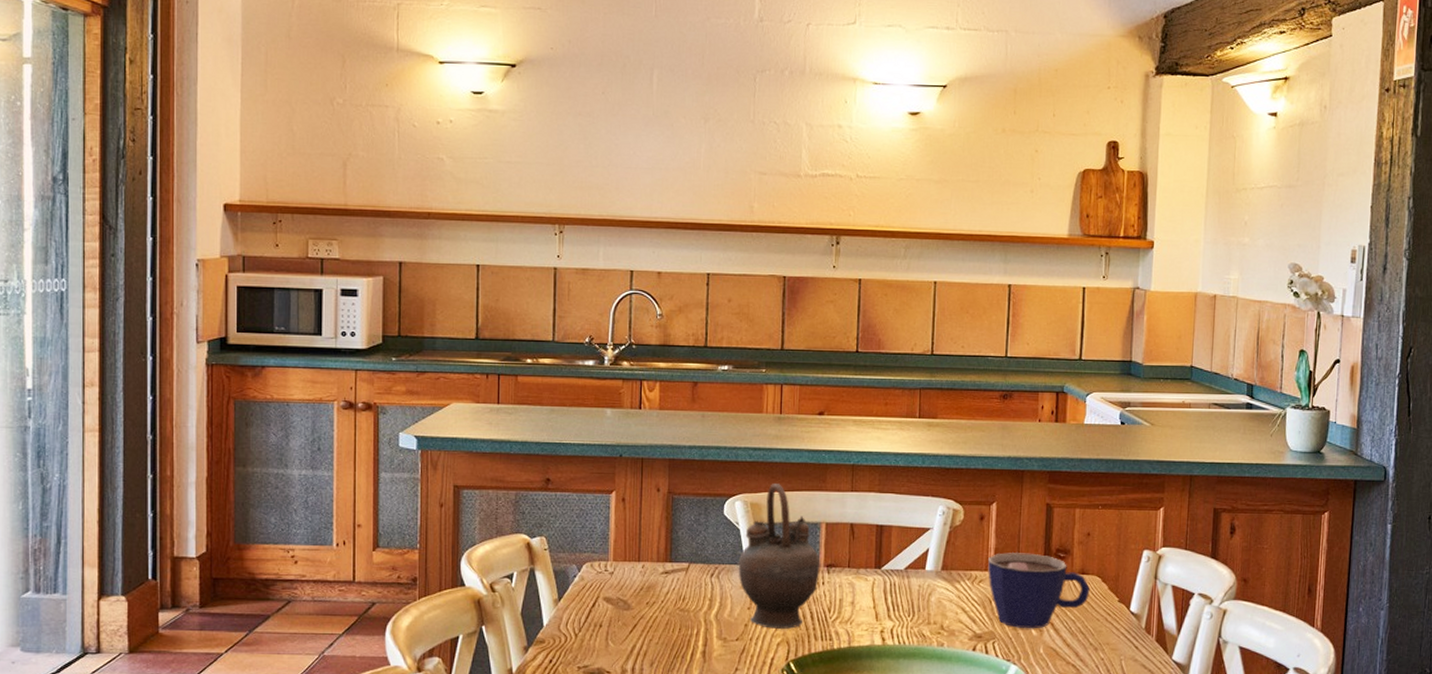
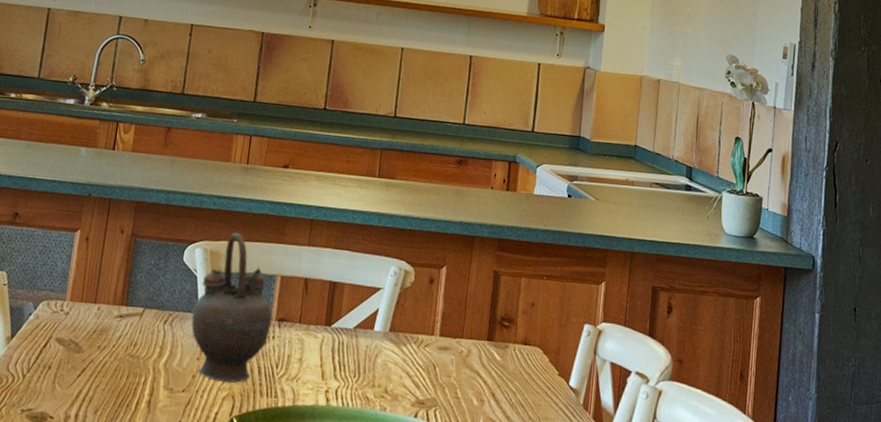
cup: present [988,551,1090,629] -> none [434,317,531,399]

